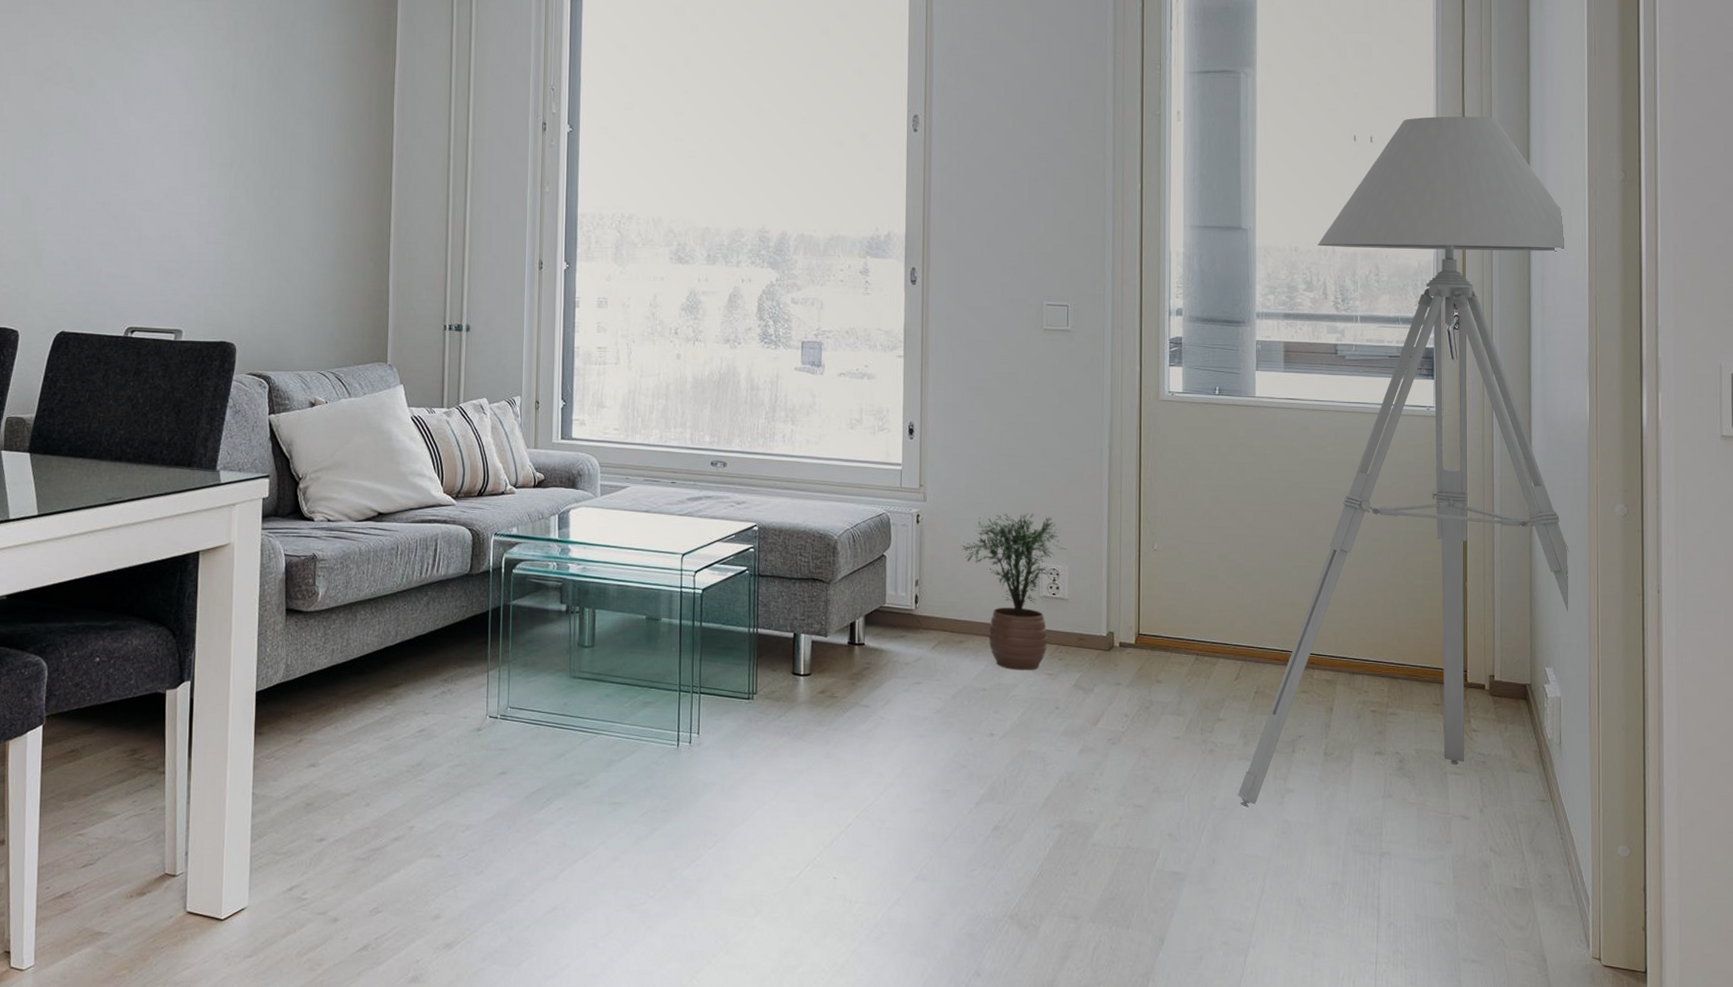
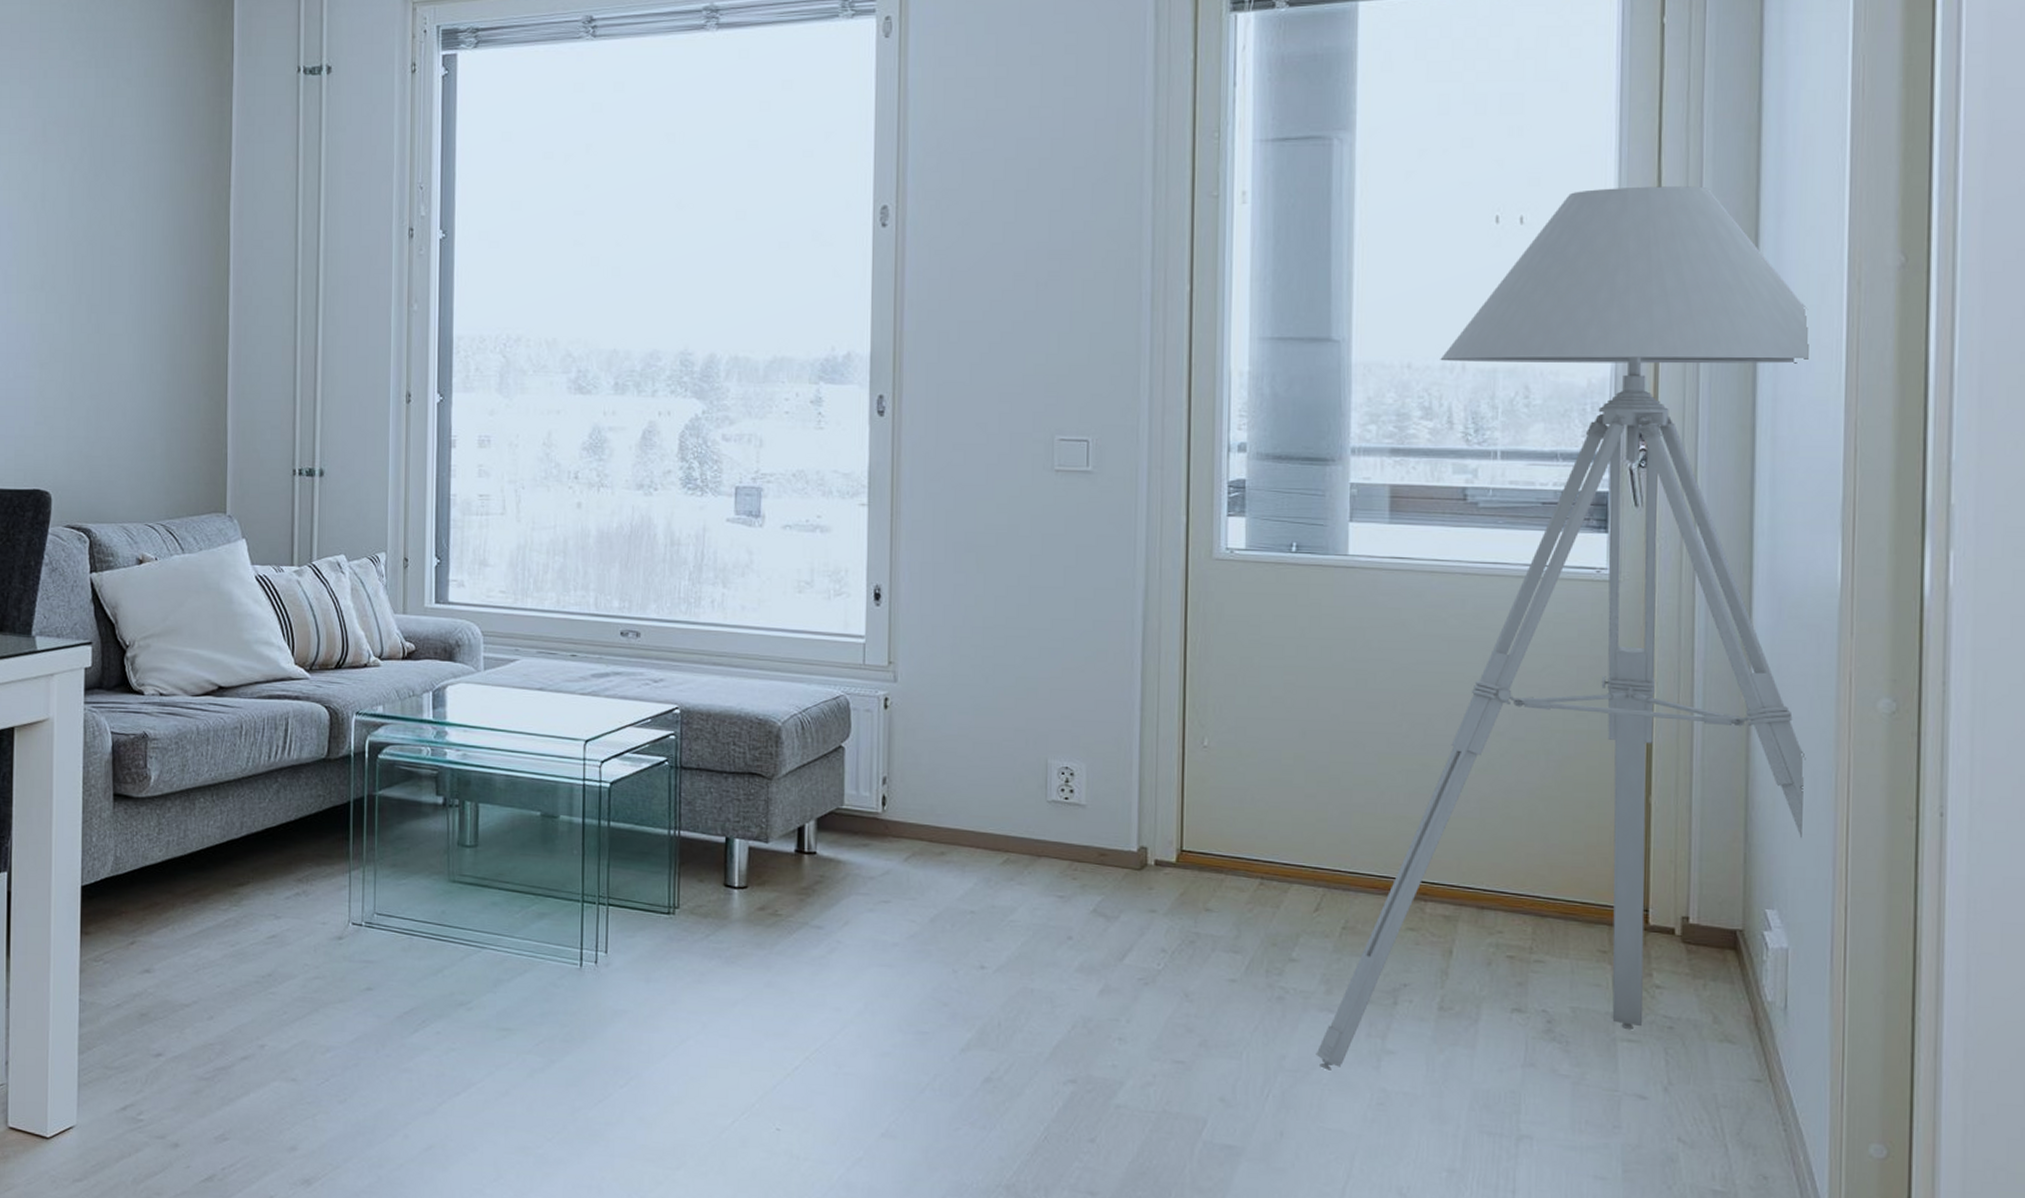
potted plant: present [961,512,1067,670] -> none [943,697,1084,891]

